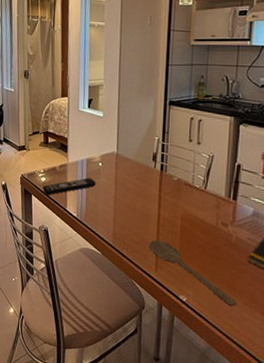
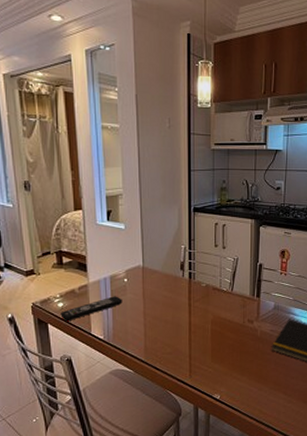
wooden spoon: present [149,240,237,306] -> none [182,347,264,393]

